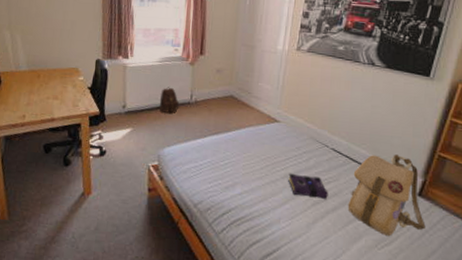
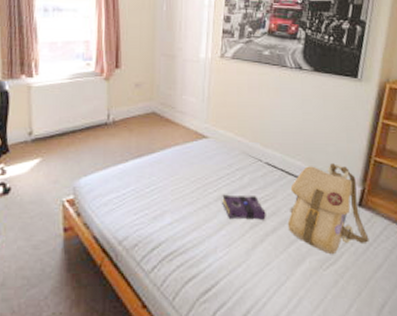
backpack: present [155,87,180,113] -> none [67,107,96,137]

